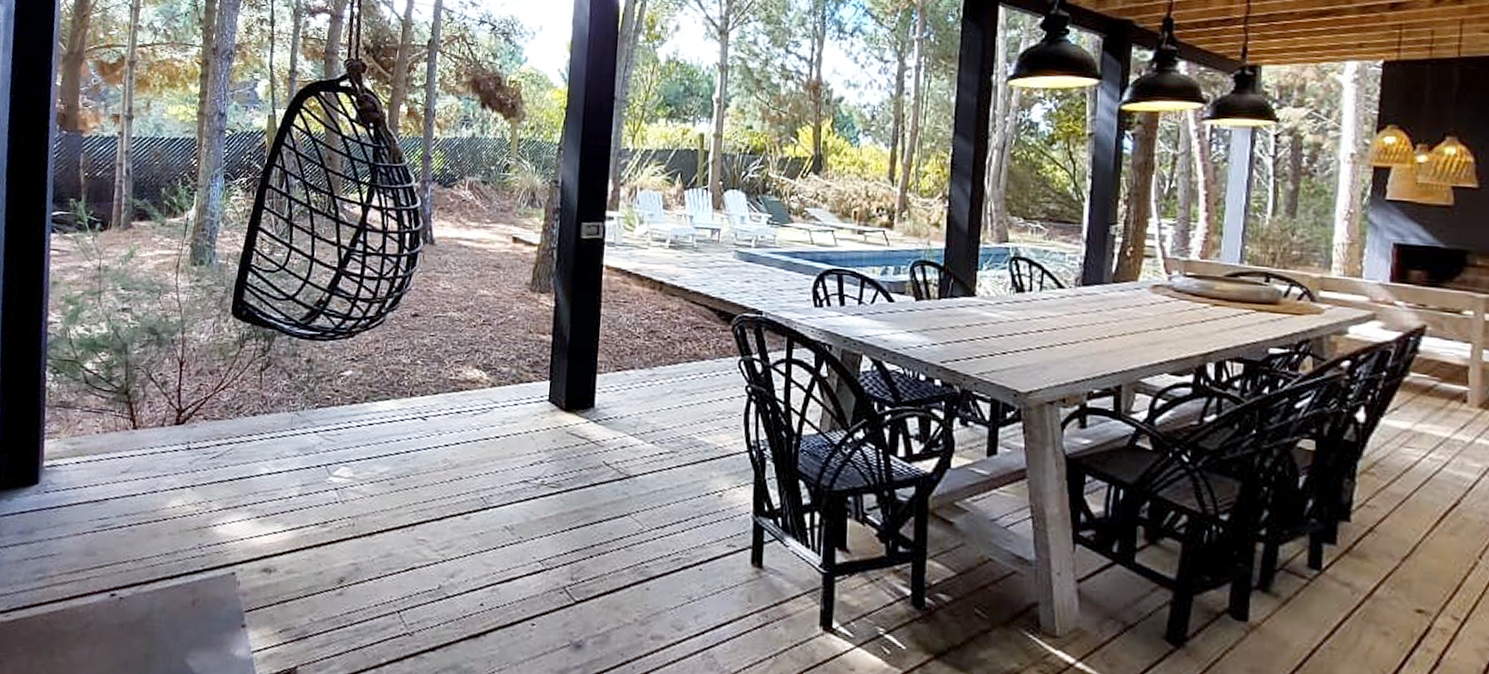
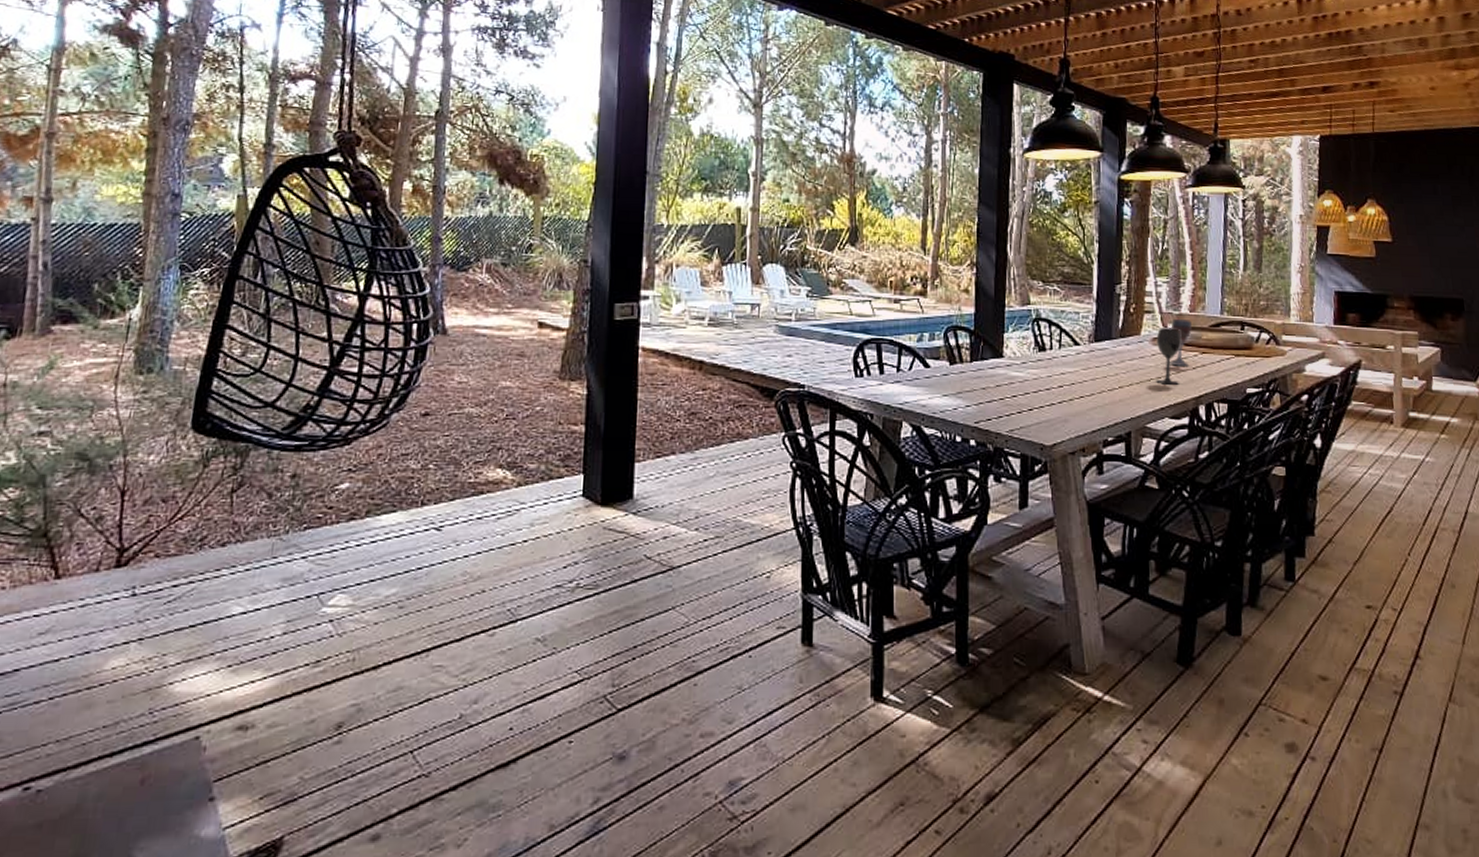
wine glass: none [1155,274,1189,338] -> present [1156,328,1182,385]
cup: none [1173,265,1202,319] -> present [1170,318,1192,366]

